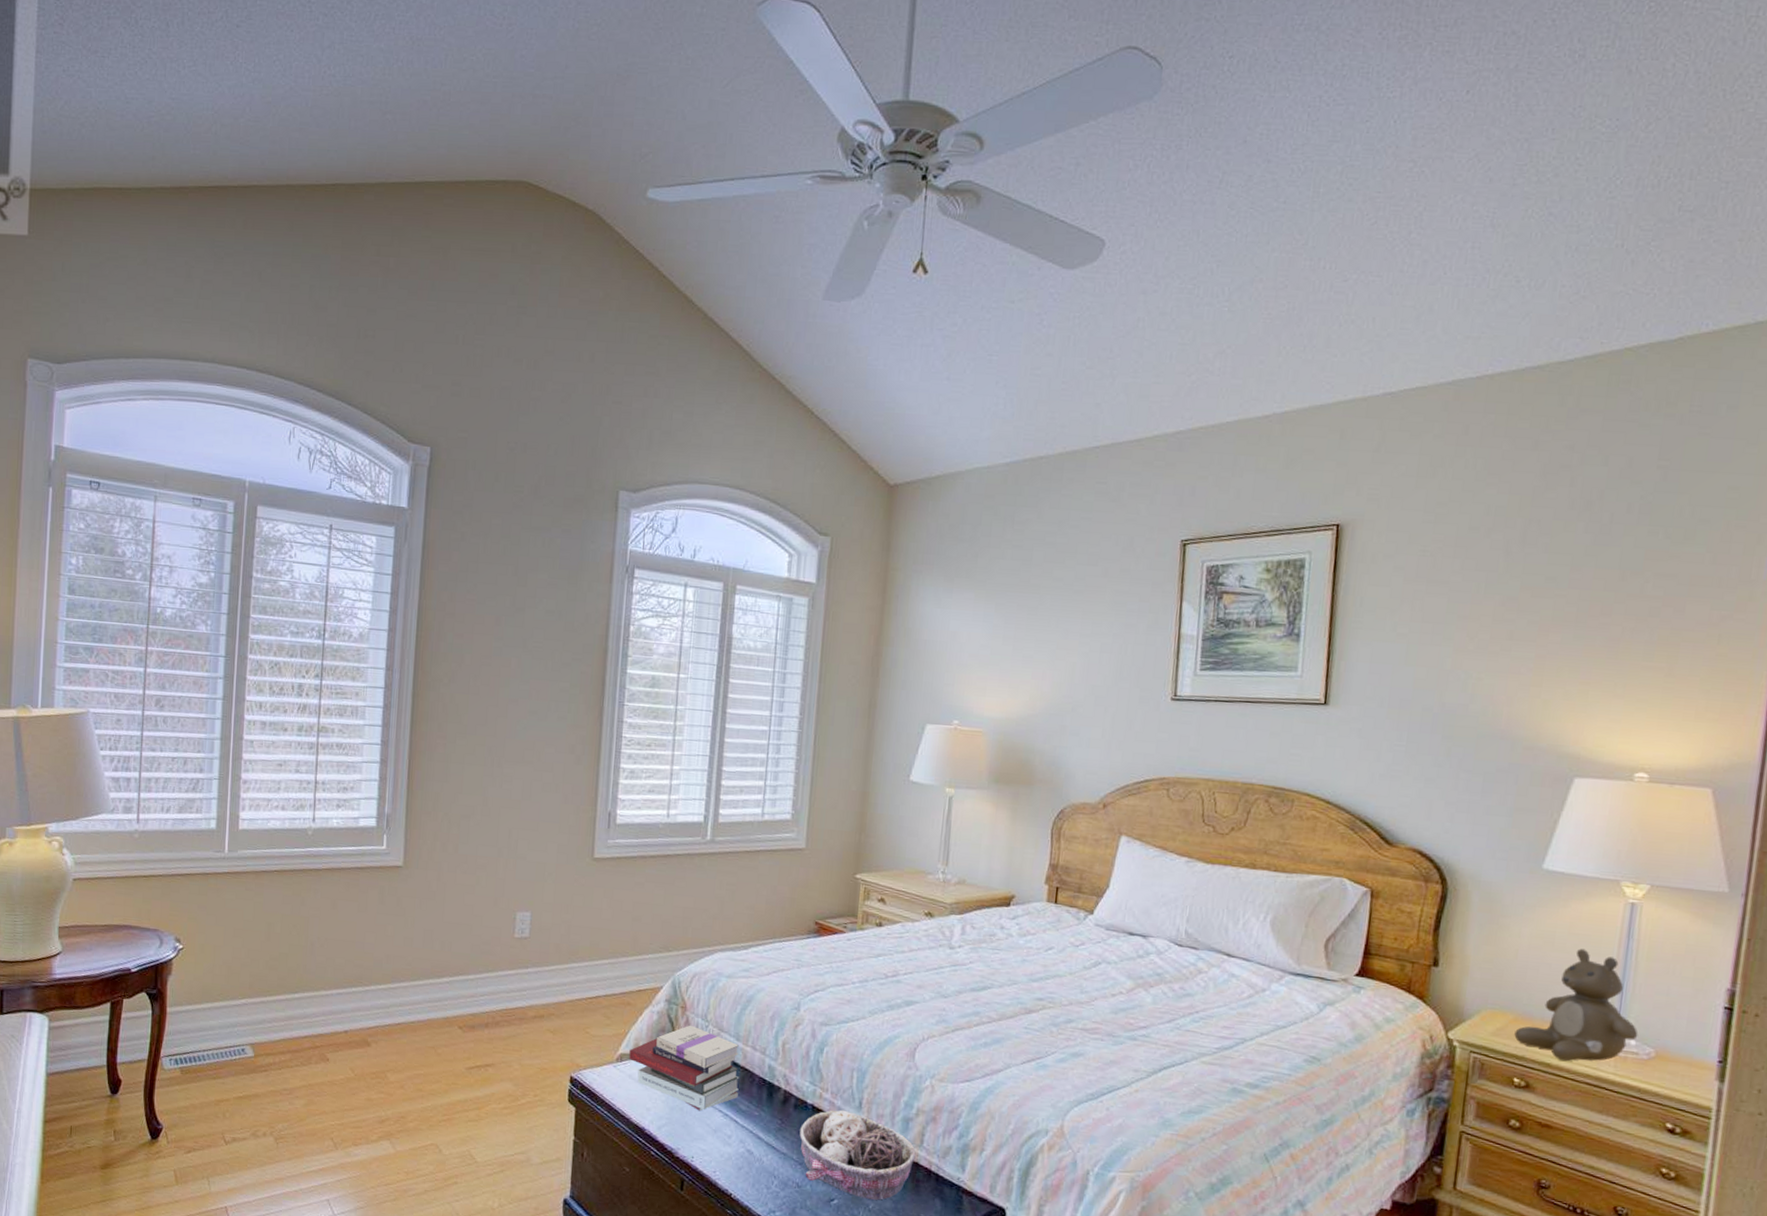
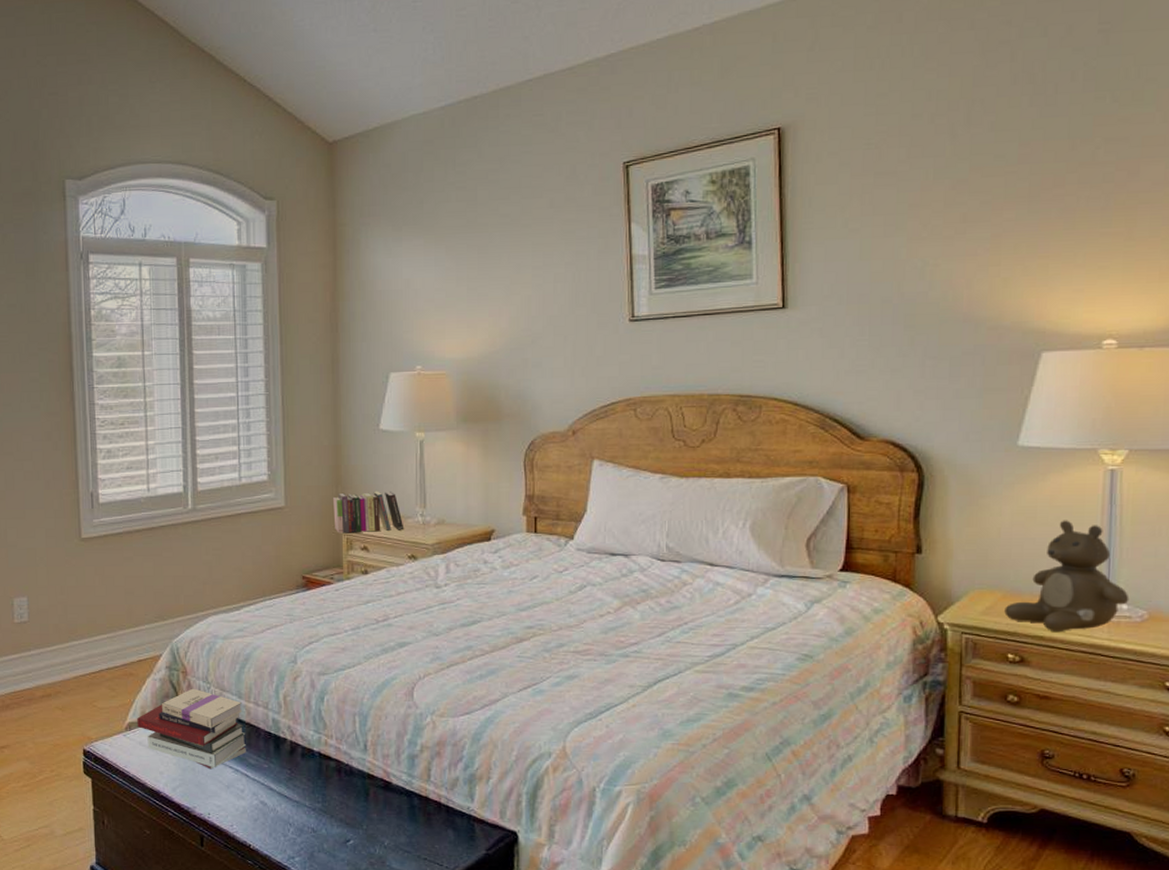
decorative basket: present [799,1109,916,1200] -> none [310,754,424,836]
books: none [853,840,924,886] -> present [333,491,404,534]

